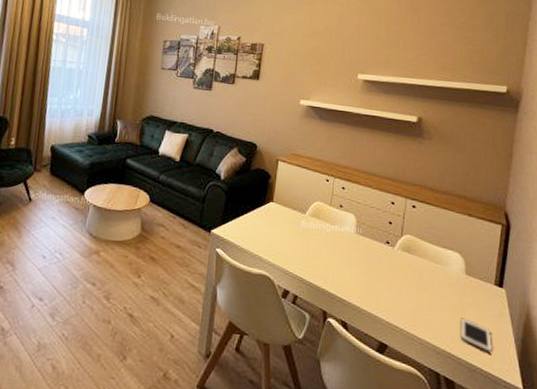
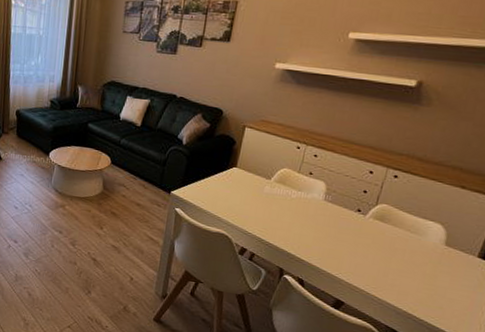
cell phone: present [460,318,492,353] -> none [426,285,463,318]

